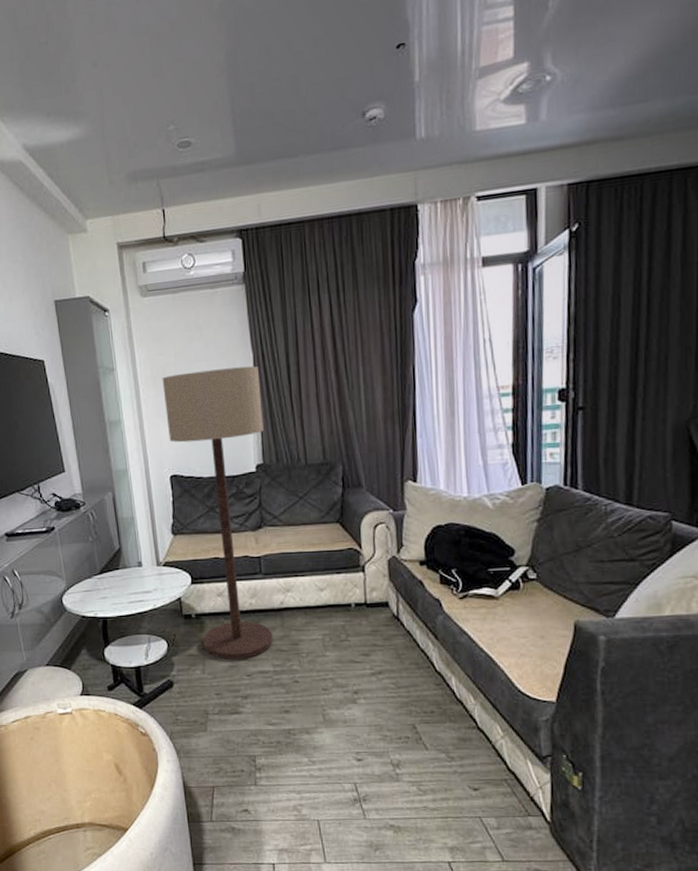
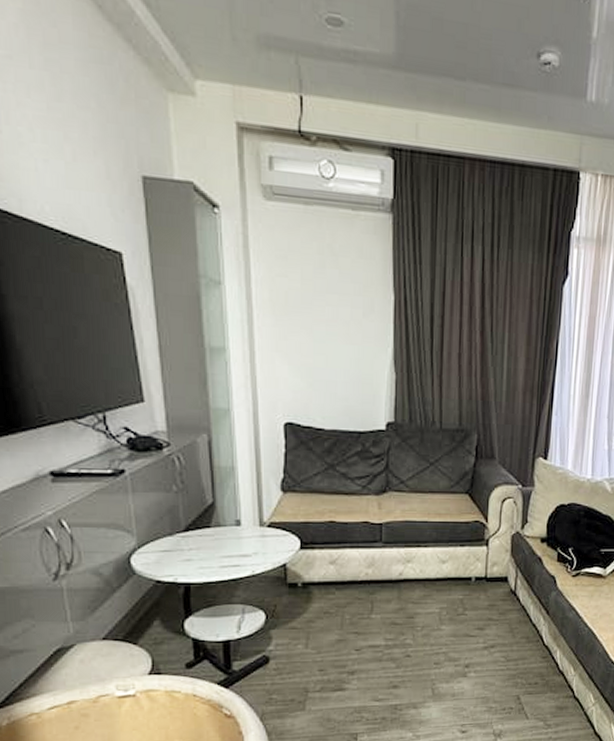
floor lamp: present [162,365,273,659] -> none [283,303,400,633]

